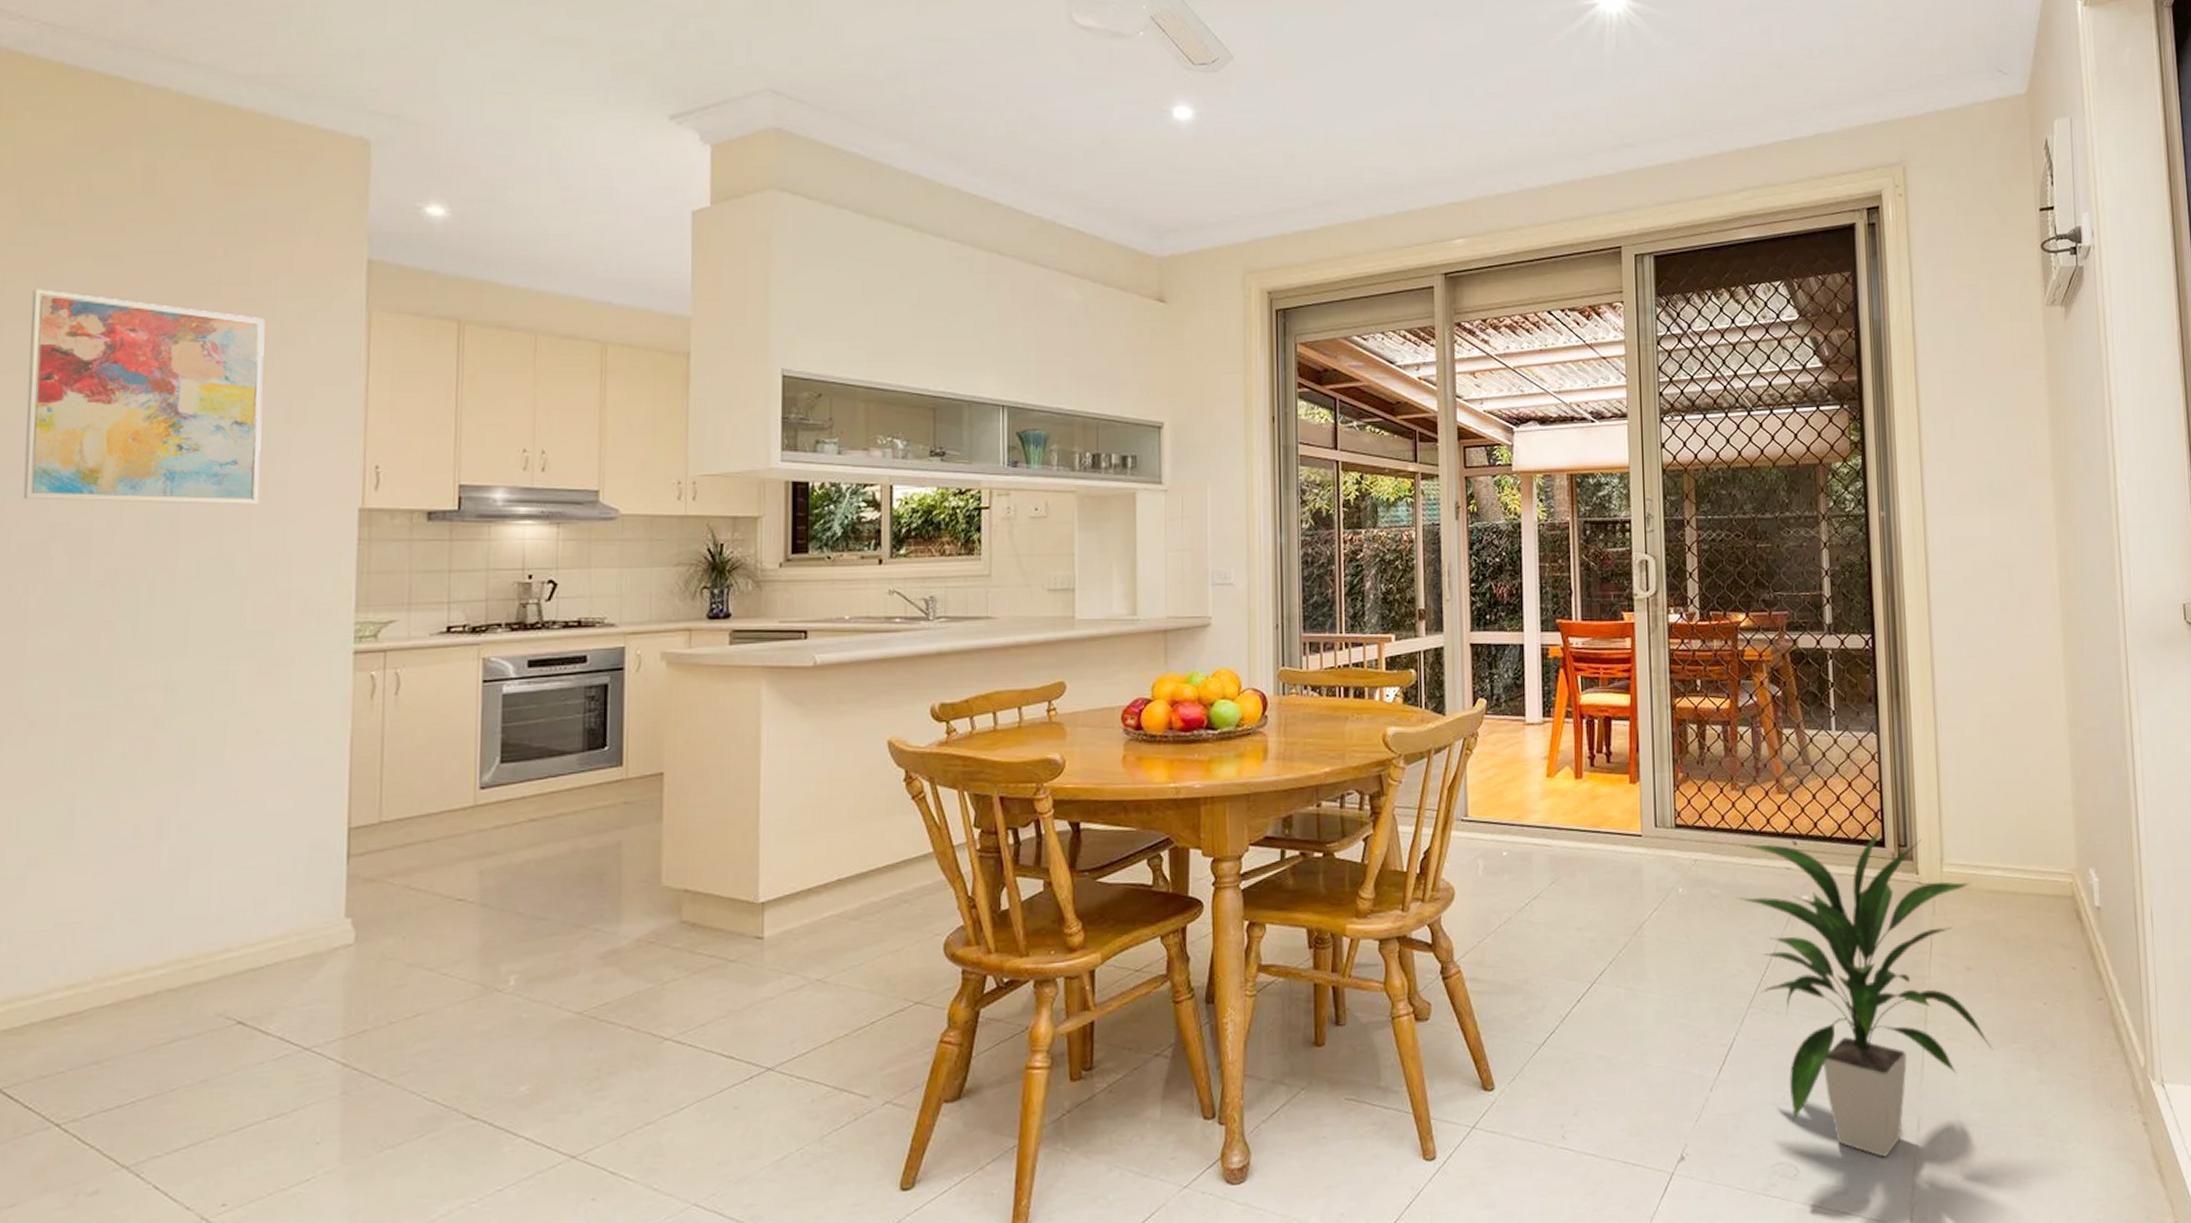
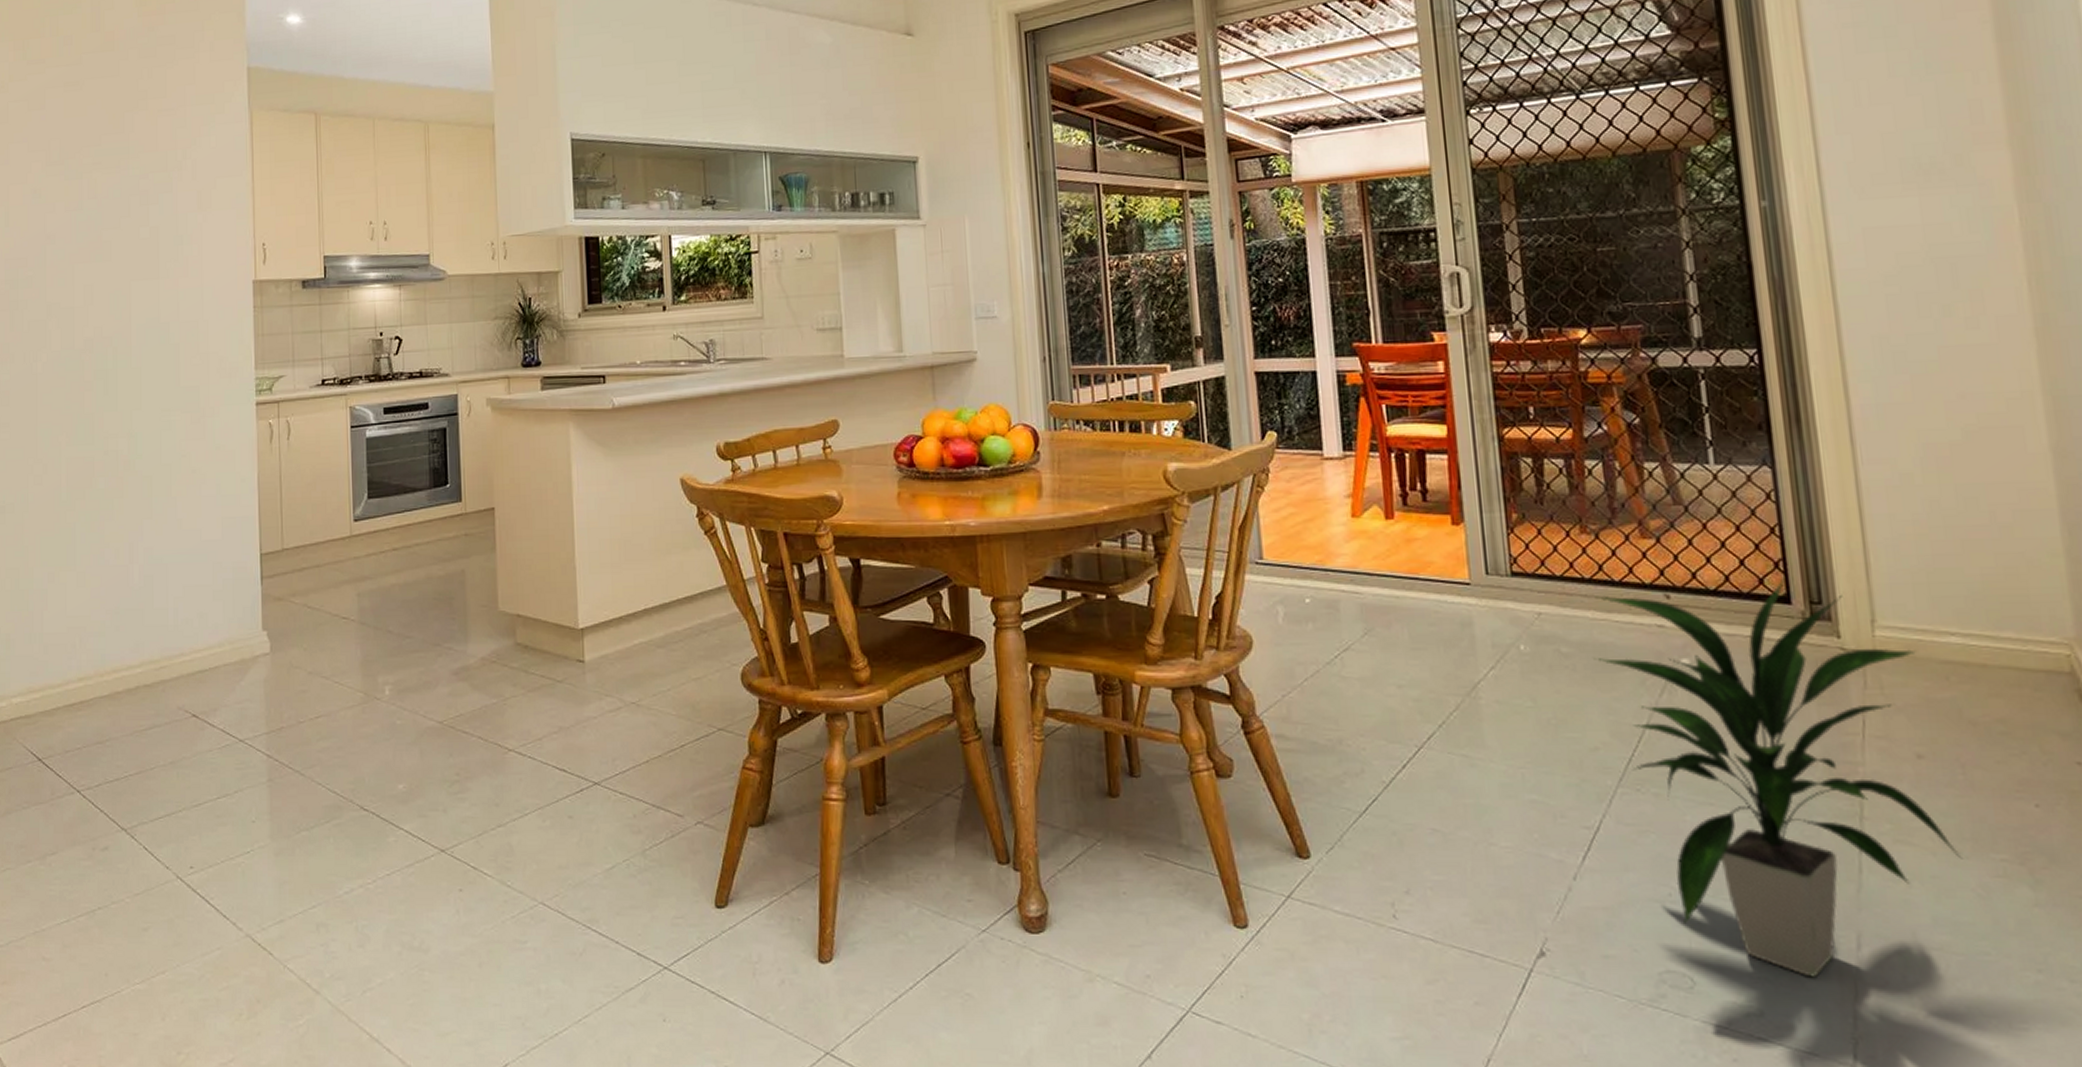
wall art: present [23,289,265,506] -> none [26,115,184,286]

